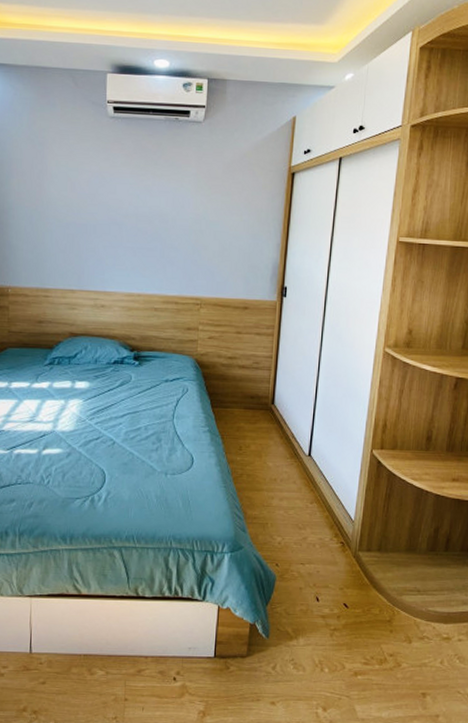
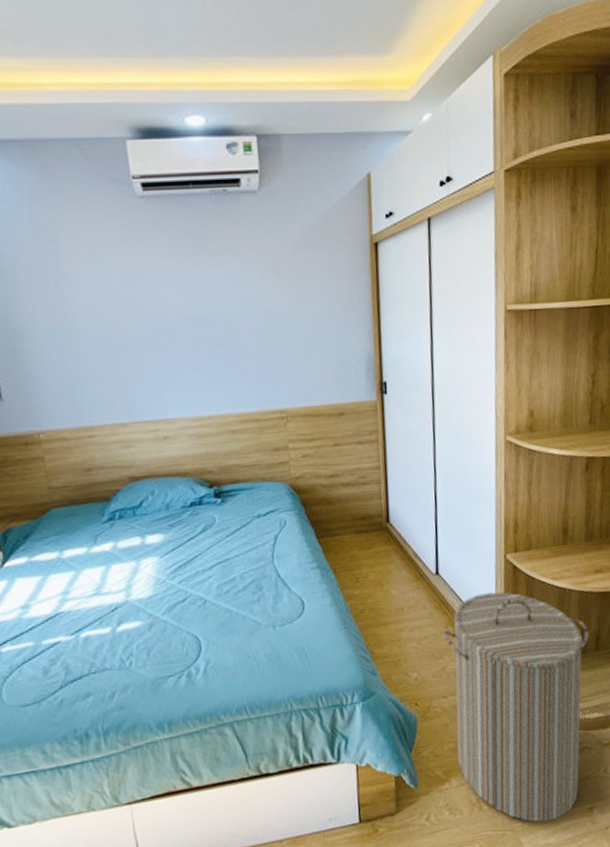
laundry hamper: none [307,480,441,696] -> present [442,592,589,822]

